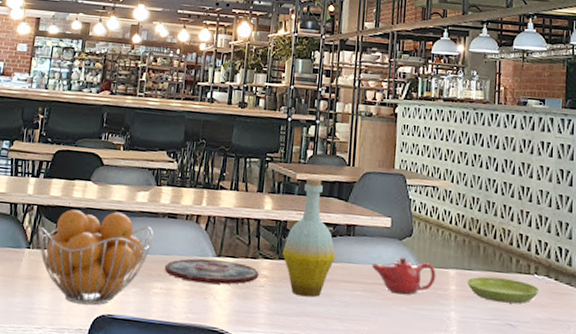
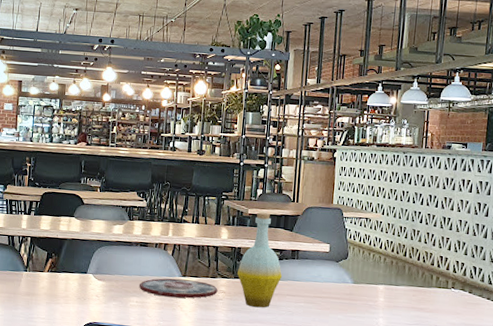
fruit basket: present [38,209,154,306] -> none [32,240,129,315]
teapot: present [371,257,436,295] -> none [312,276,368,305]
saucer: present [466,276,540,304] -> none [393,290,456,312]

